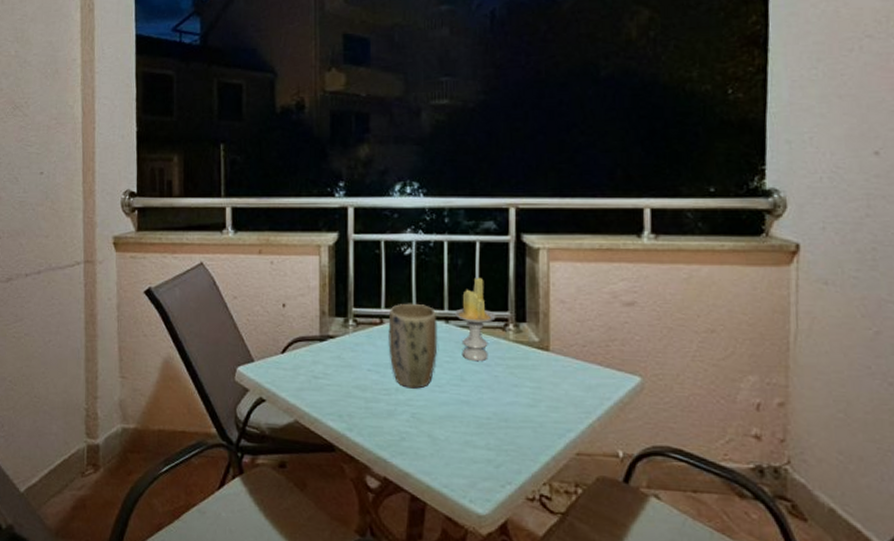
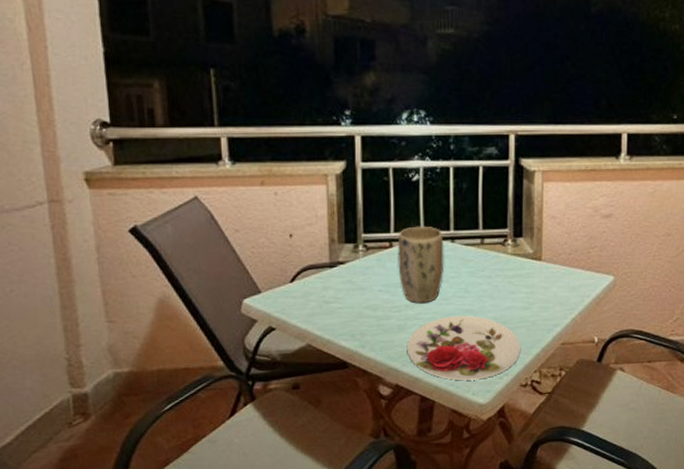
plate: none [396,406,527,485] -> present [406,315,521,381]
candle: present [454,278,496,362] -> none [459,200,497,275]

